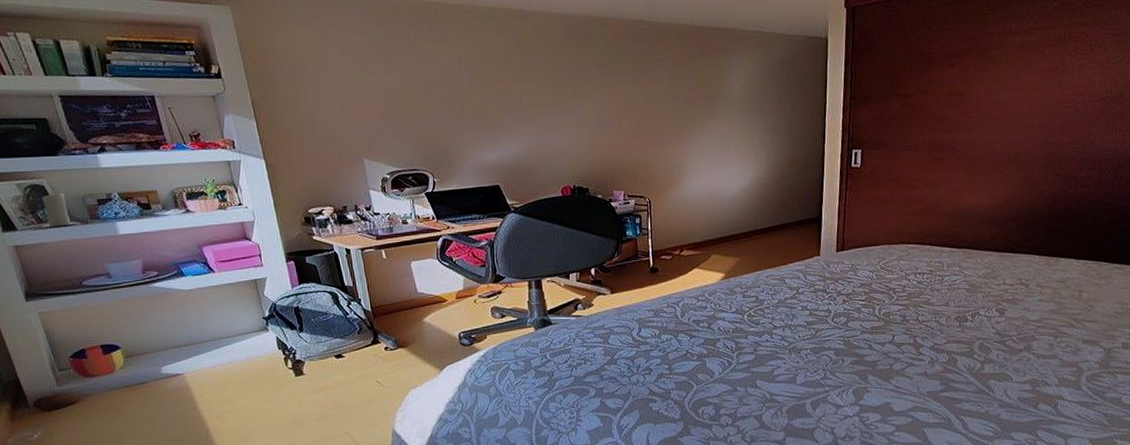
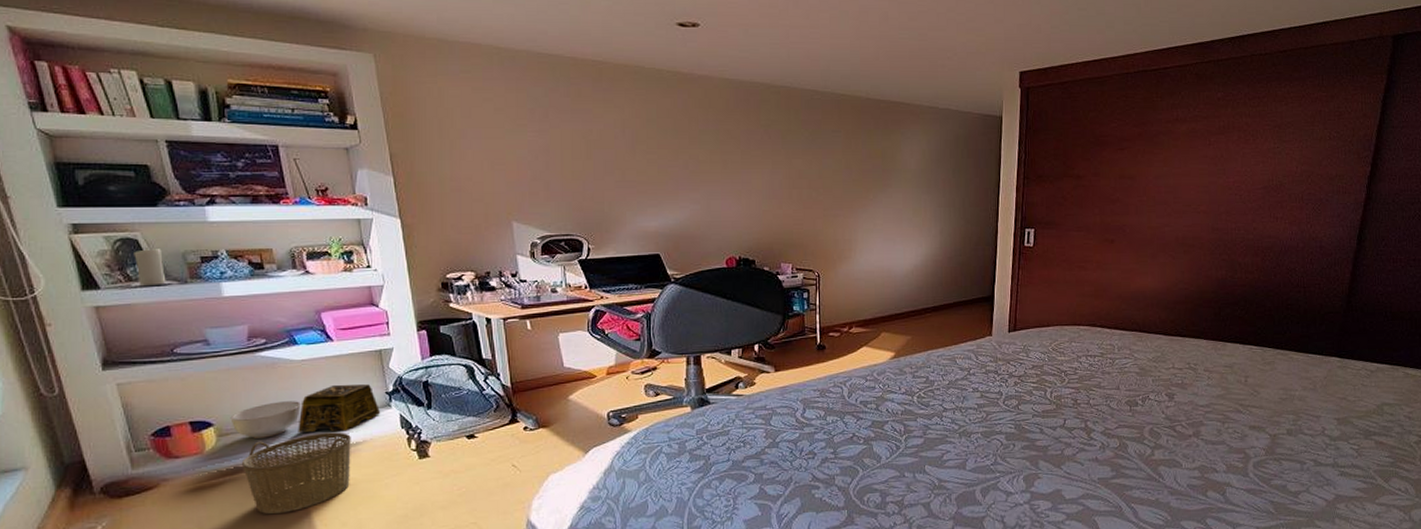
bowl: none [133,326,192,359] -> present [230,401,301,438]
basket: none [146,353,238,426] -> present [241,432,351,515]
decorative box: none [190,310,260,355] -> present [298,384,381,434]

